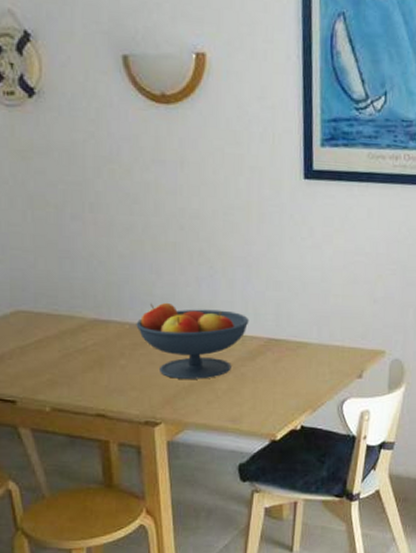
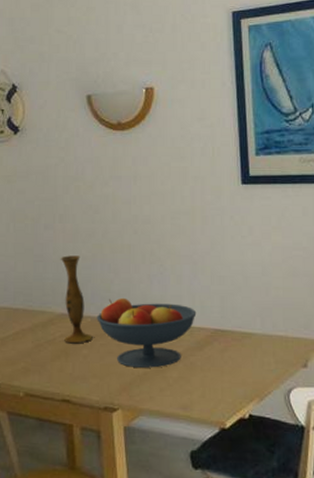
vase: none [91,252,133,353] -> present [60,255,94,344]

